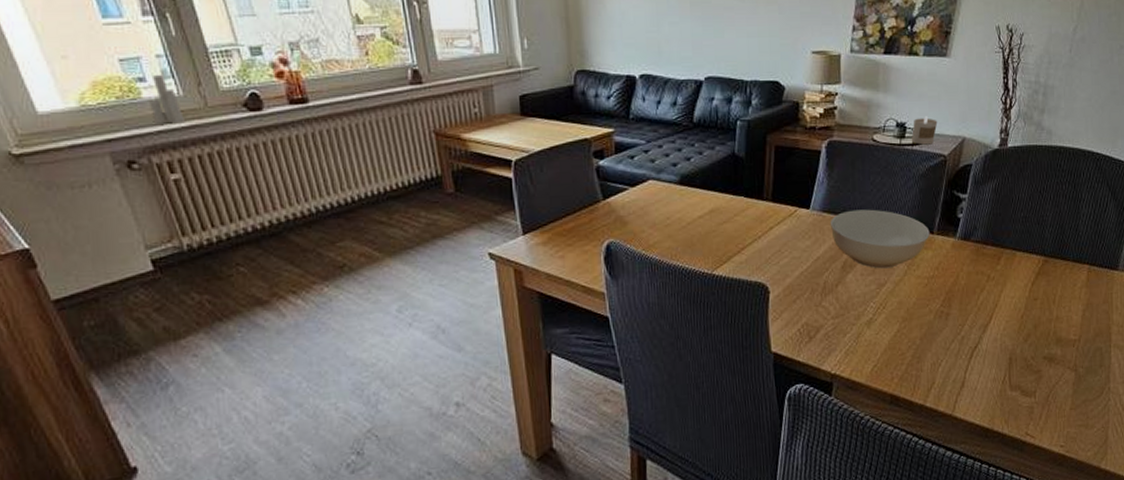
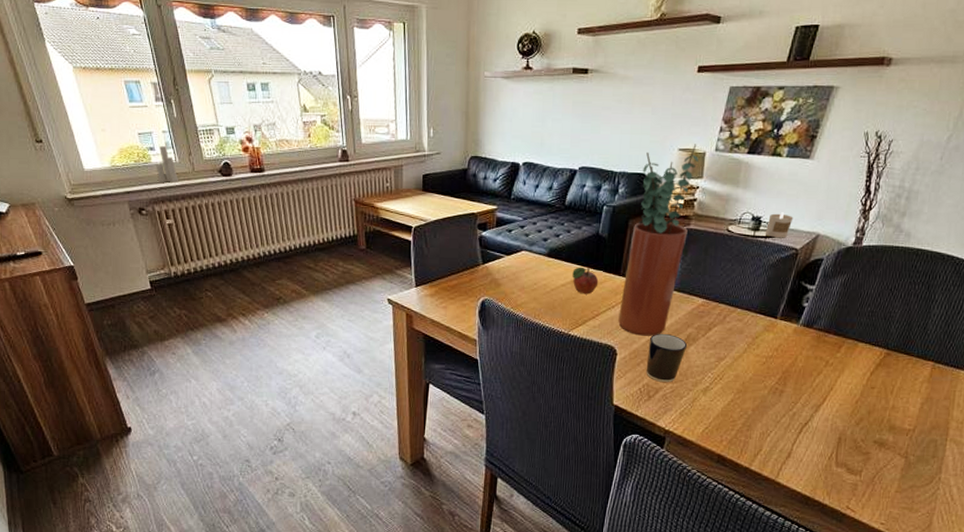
fruit: none [709,193,741,226] -> present [572,266,599,295]
vase: none [766,45,834,268] -> present [618,144,699,336]
mug: none [803,262,845,320] -> present [646,333,688,383]
bowl: present [830,209,930,269] -> none [678,291,774,345]

